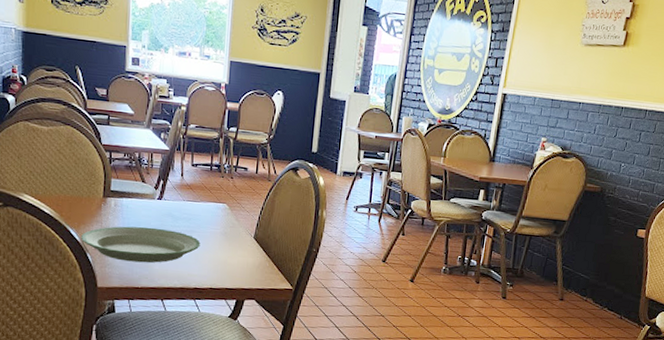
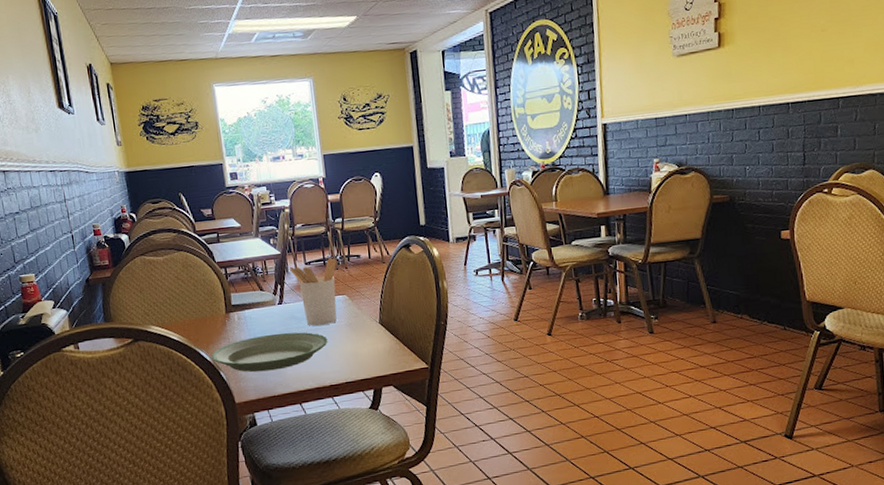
utensil holder: none [175,164,224,229] -> present [290,258,337,326]

